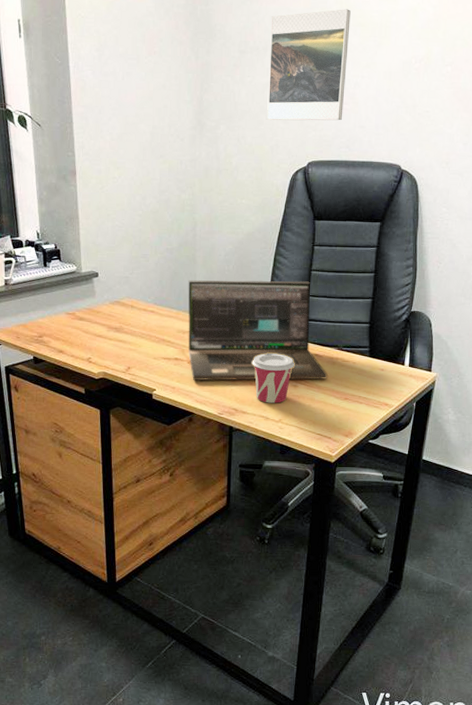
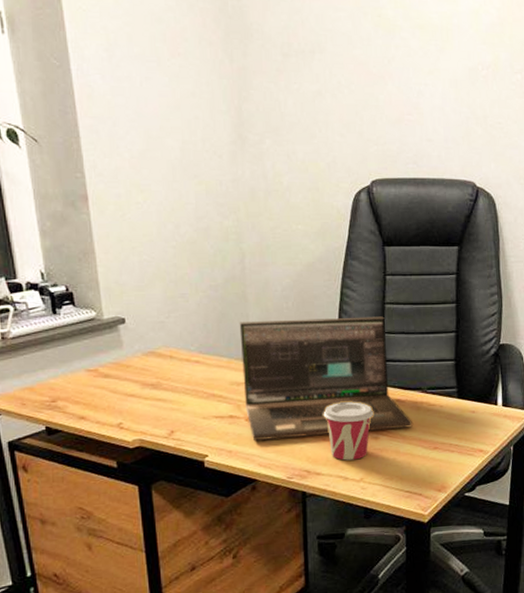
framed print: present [267,9,351,121] -> none [316,9,408,134]

